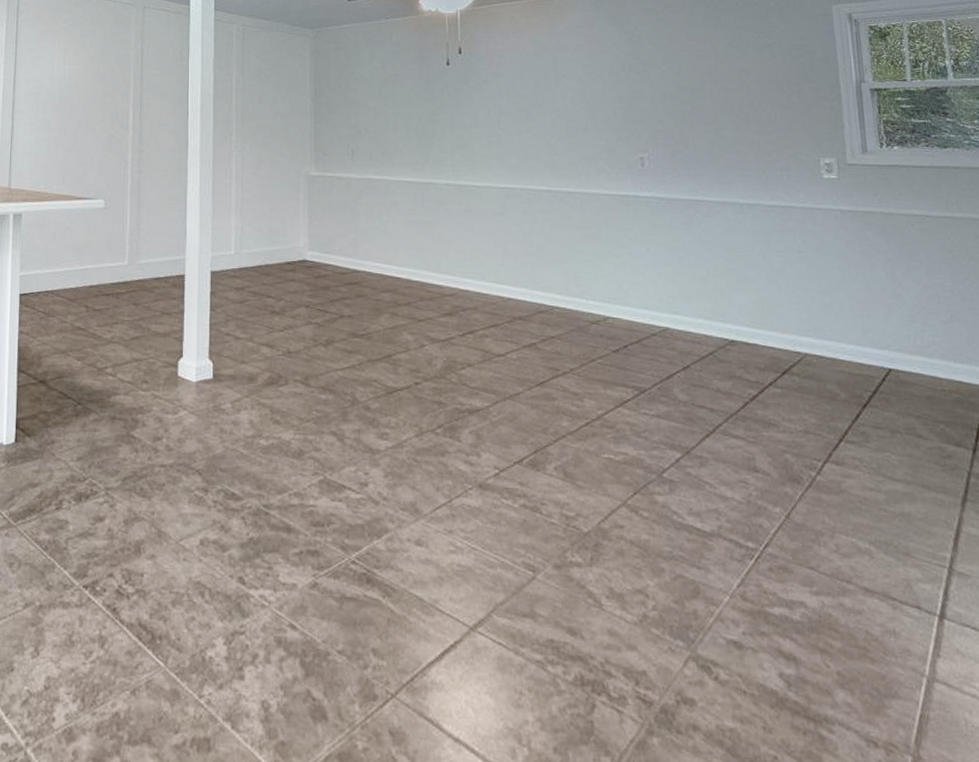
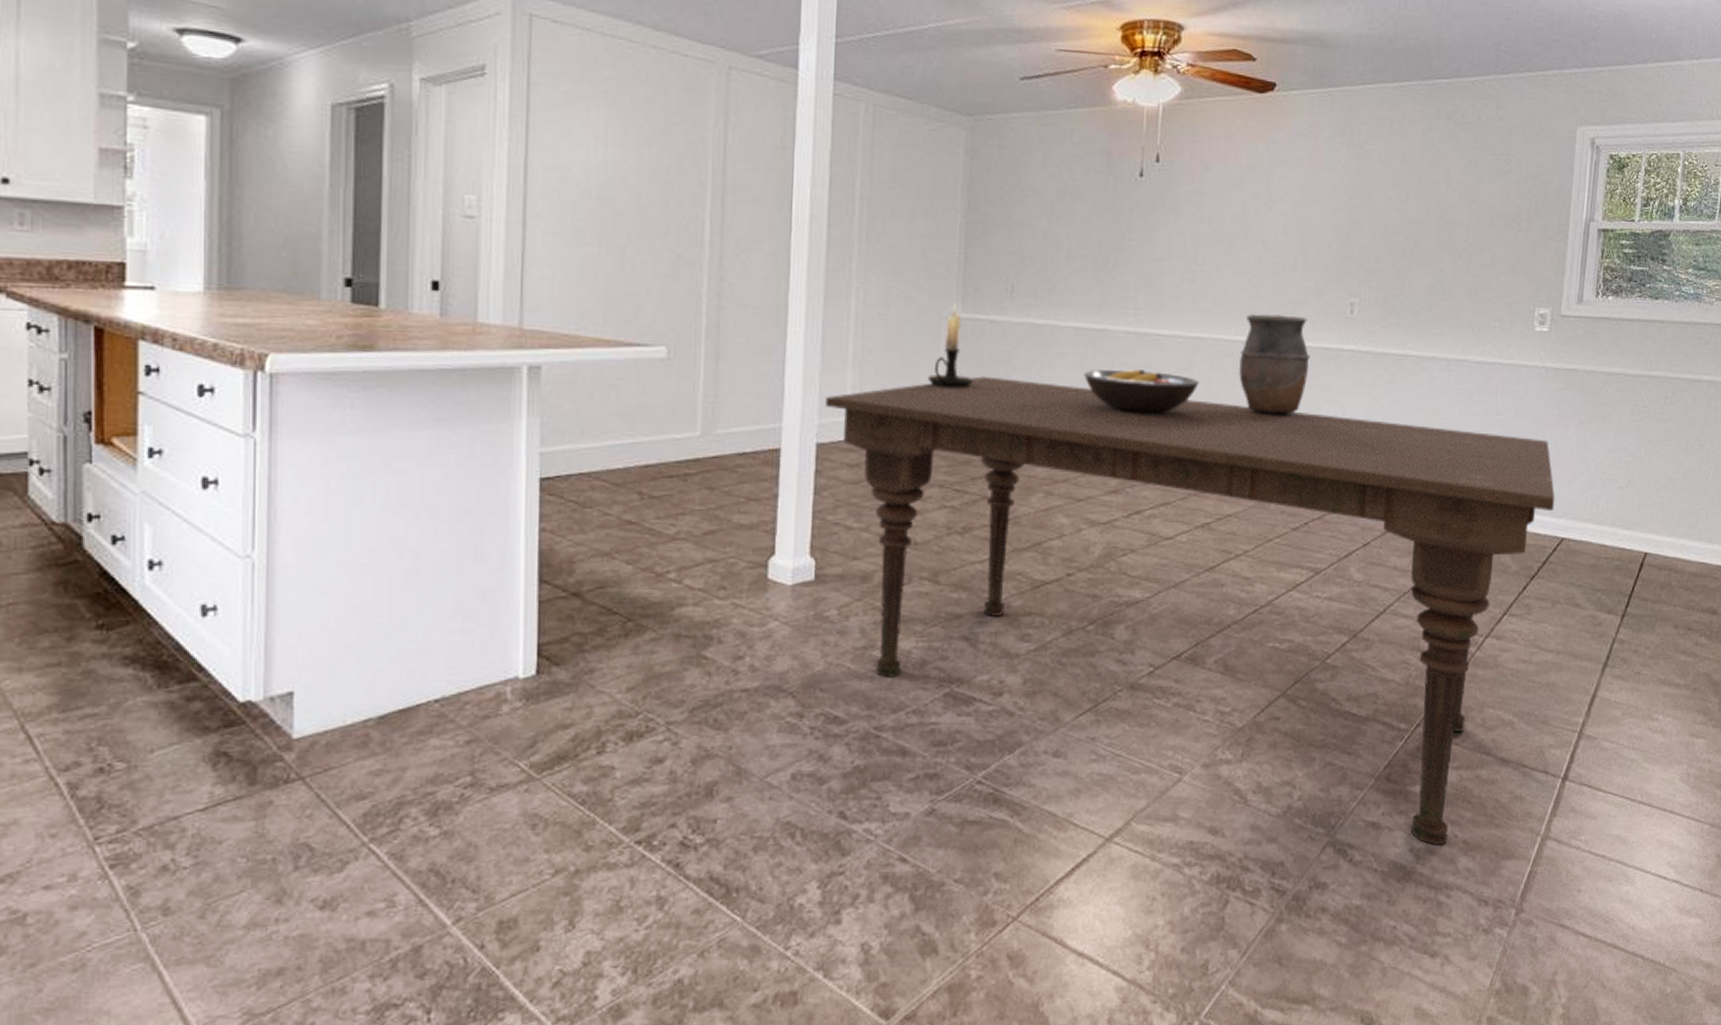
dining table: none [216,220,875,674] -> present [824,376,1555,846]
candle holder: none [292,164,327,229] -> present [928,303,973,388]
fruit bowl: none [415,214,514,250] -> present [1083,369,1200,414]
vase: none [546,168,610,252] -> present [1238,314,1310,415]

